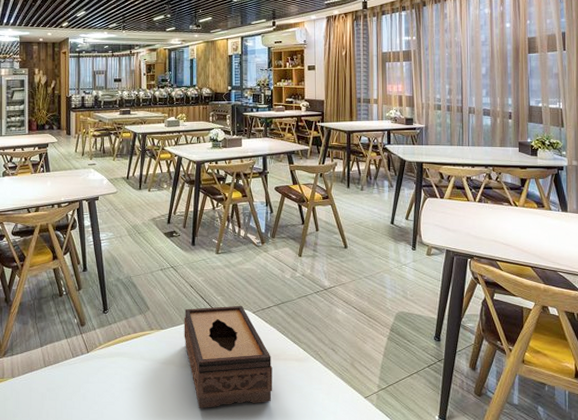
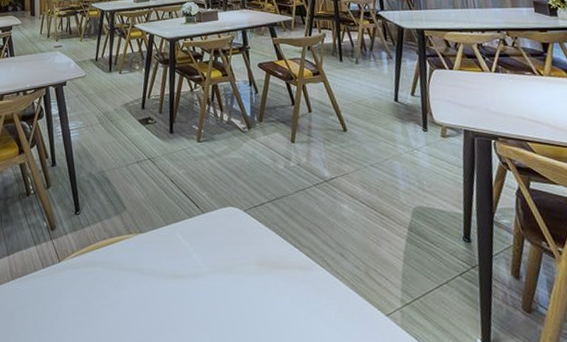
tissue box: present [184,305,273,408] -> none [165,202,274,330]

